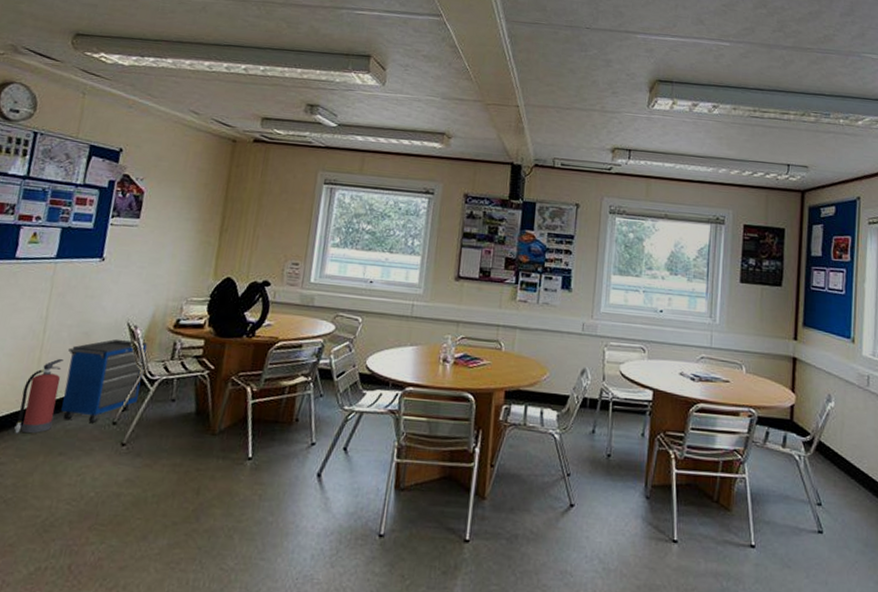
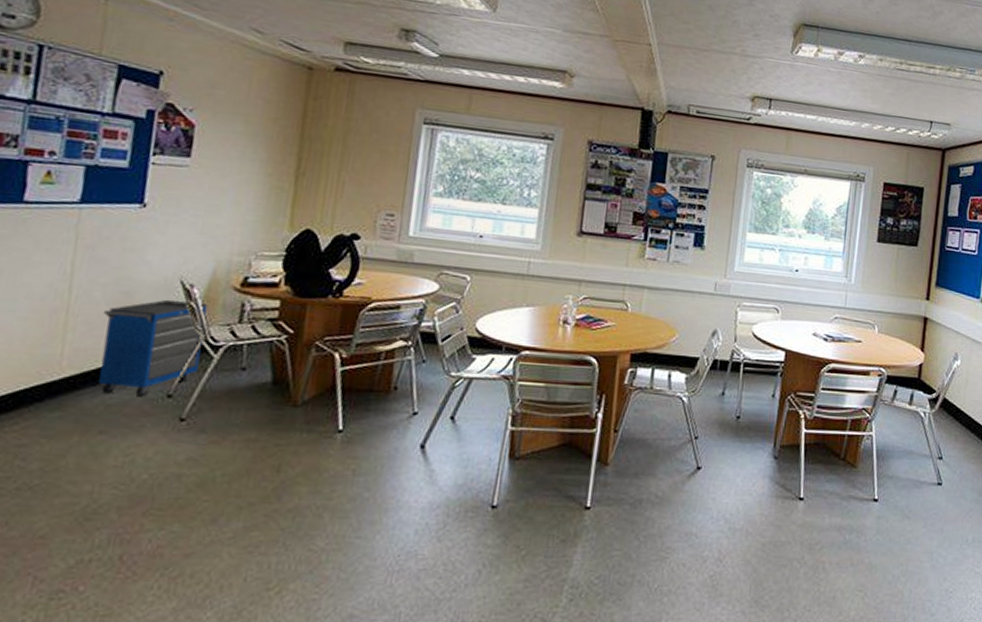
fire extinguisher: present [14,358,64,434] -> none [37,322,98,411]

